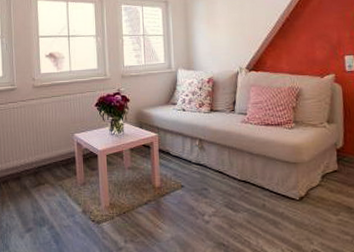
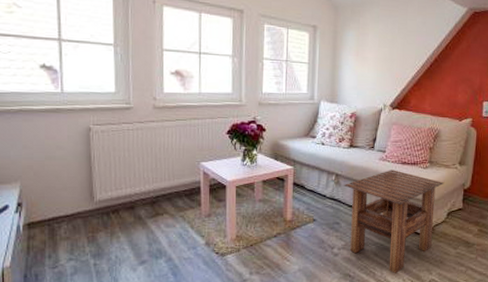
side table: none [208,132,314,244] -> present [343,170,445,274]

